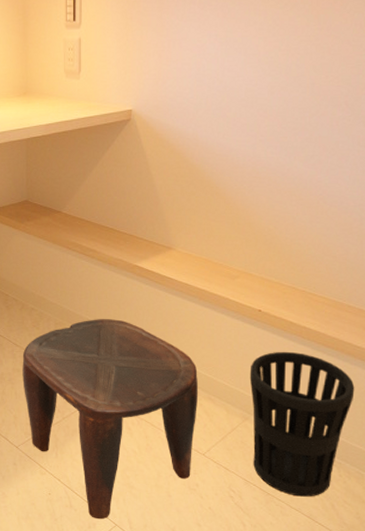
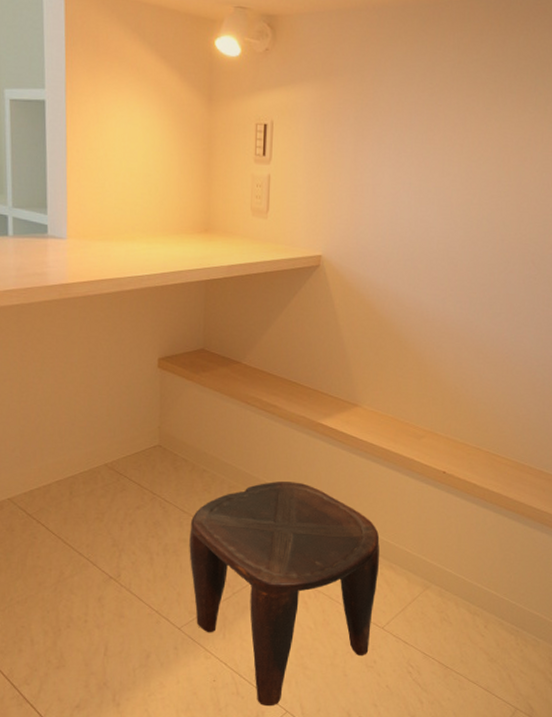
wastebasket: present [249,351,355,497] -> none [432,515,534,668]

